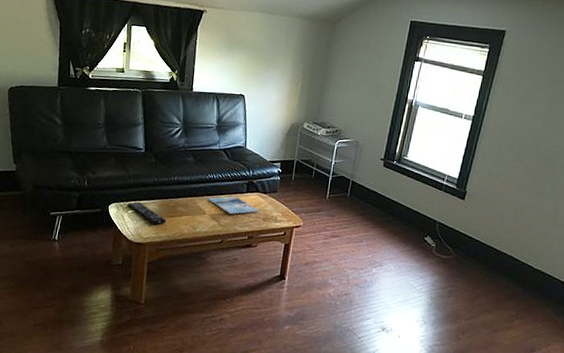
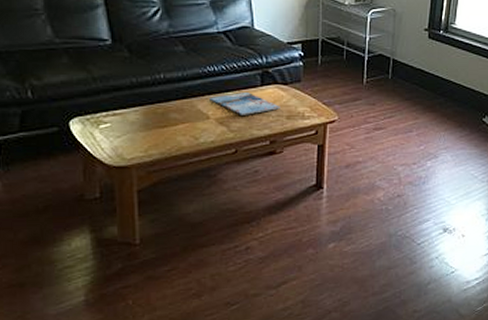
remote control: present [127,202,167,225] -> none [96,112,157,140]

